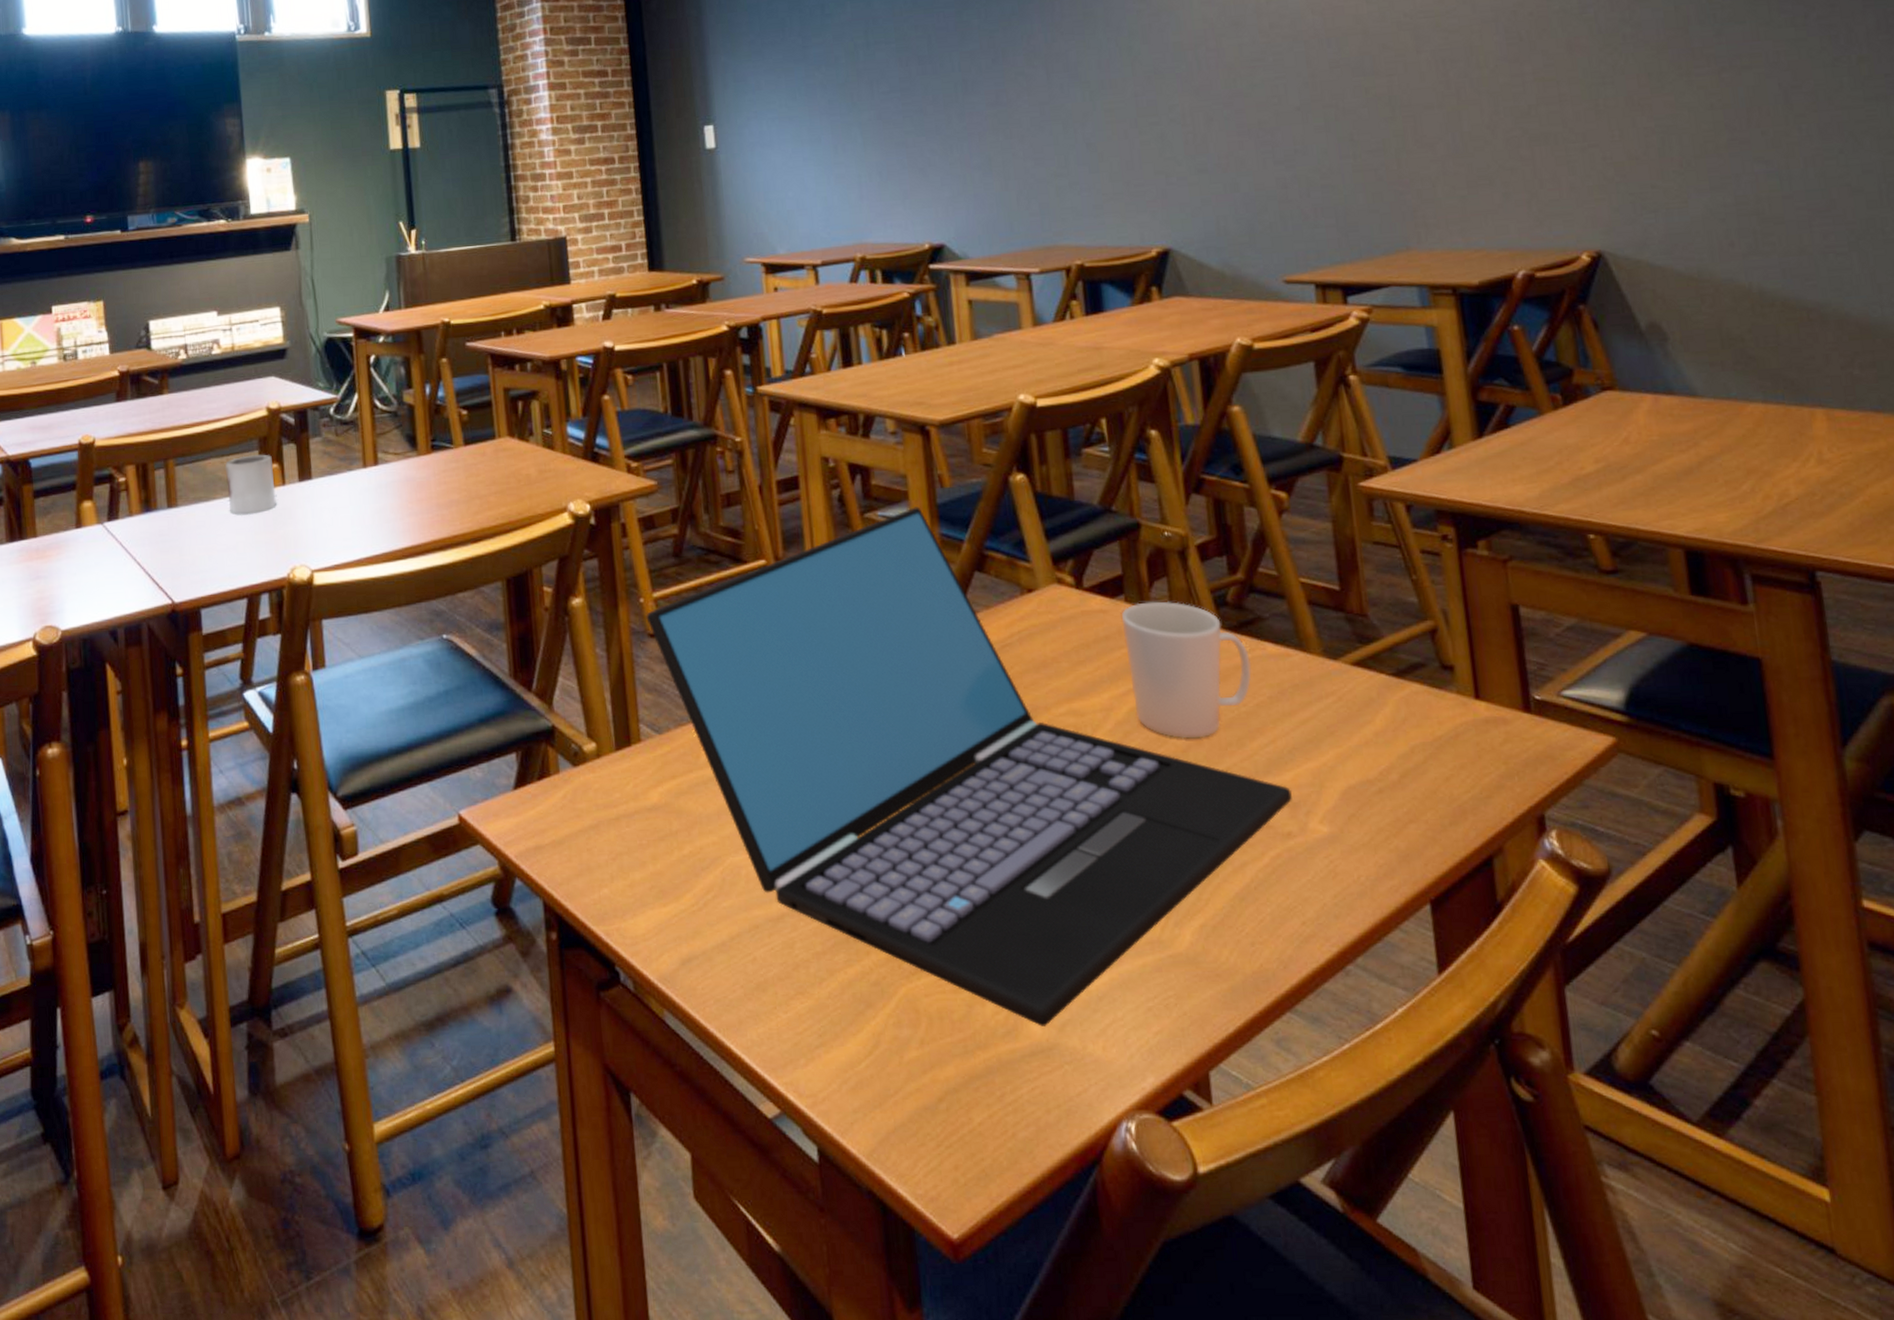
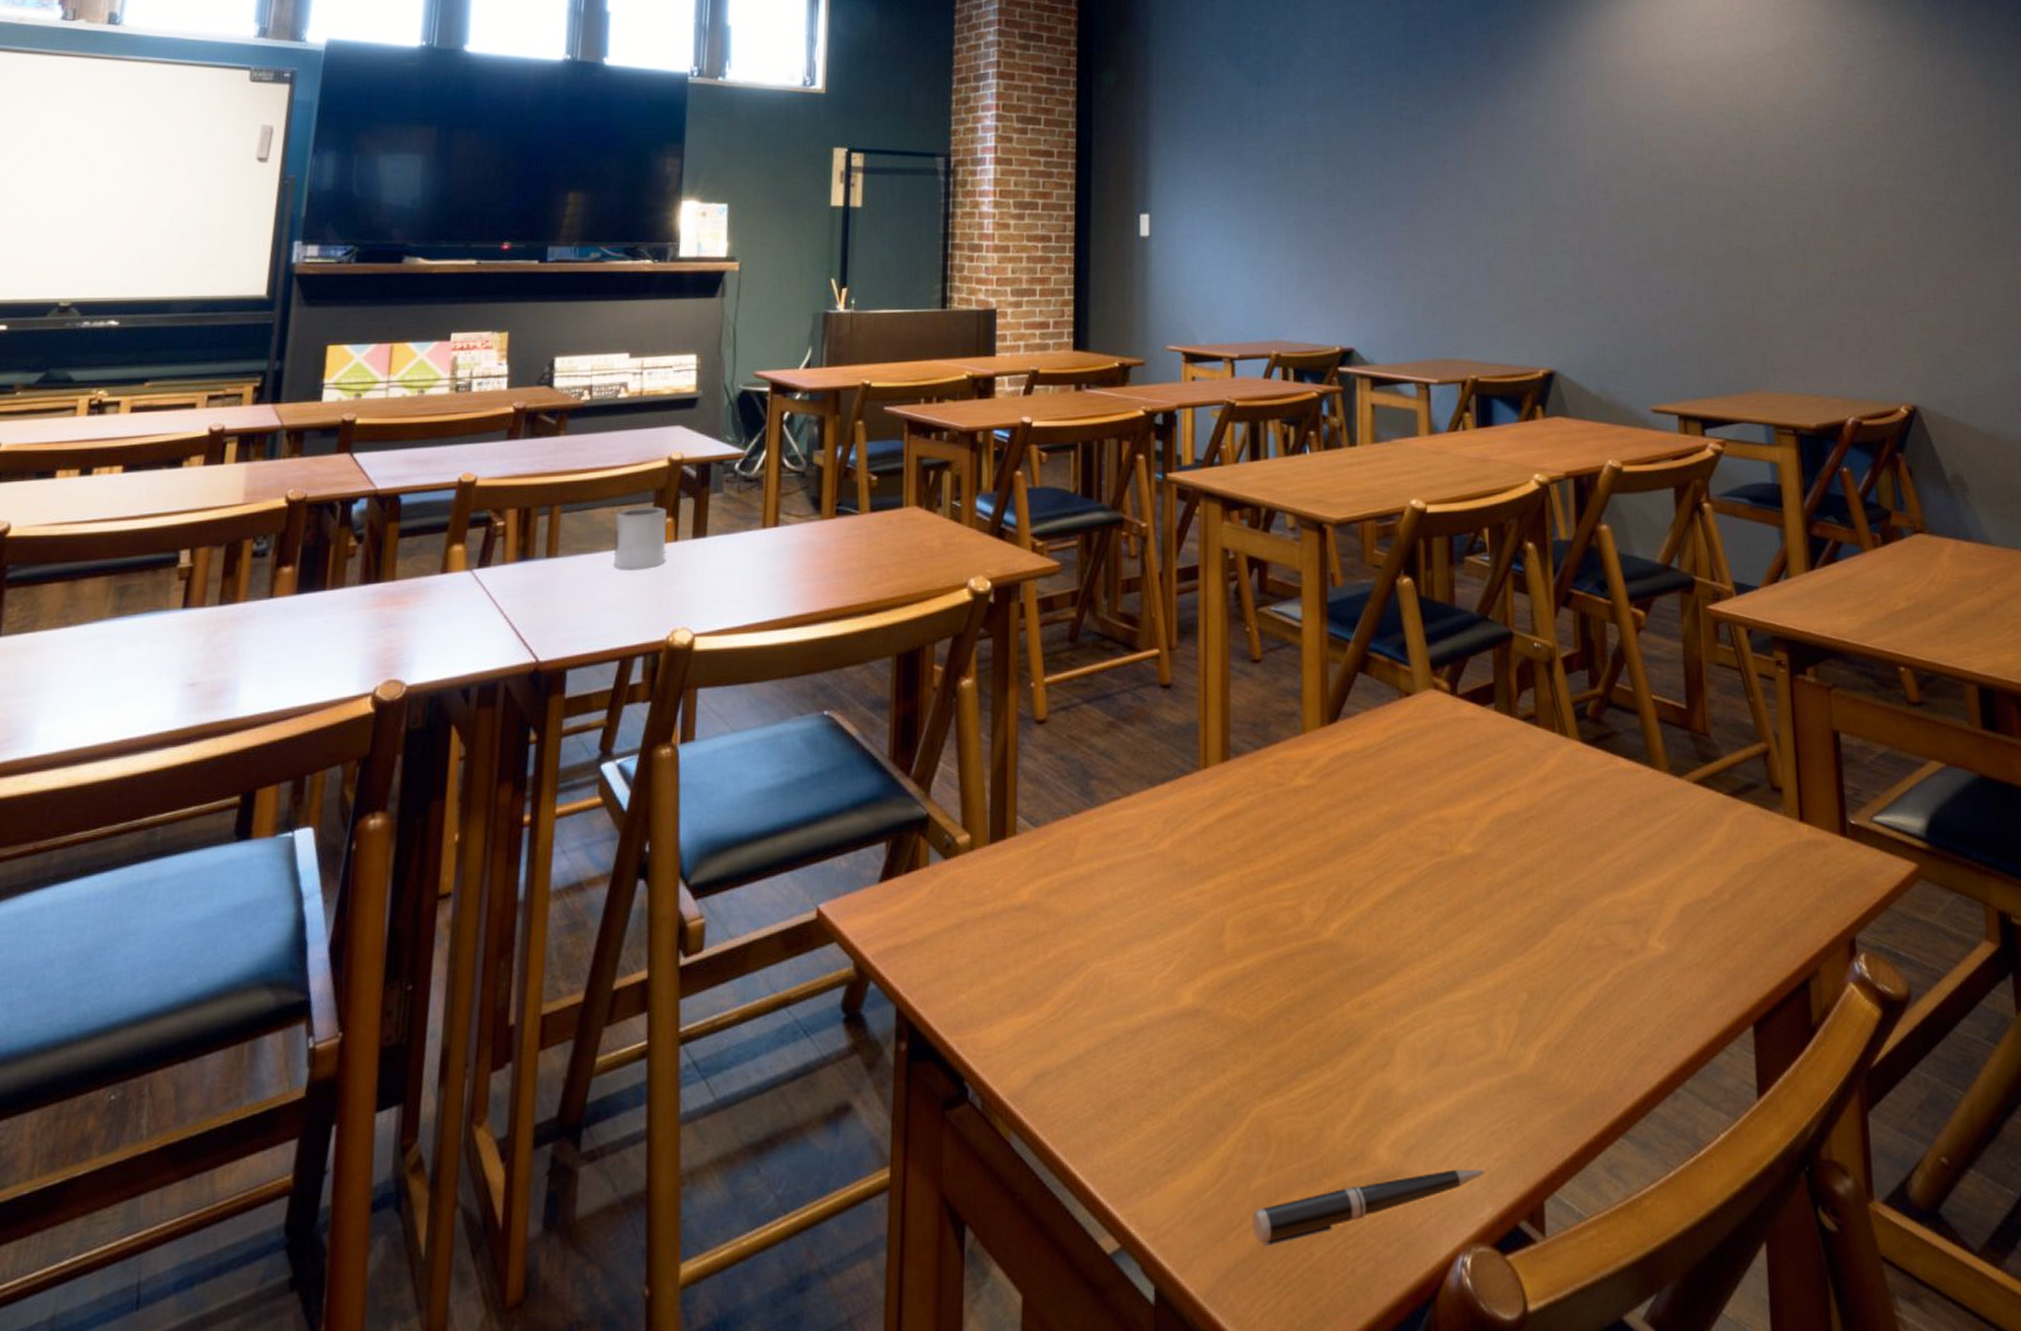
laptop: present [646,506,1292,1026] -> none [1035,604,1635,1152]
pen: none [908,1042,1145,1113] -> present [1252,1169,1486,1247]
mug: present [1121,601,1252,739] -> none [1490,711,1605,851]

